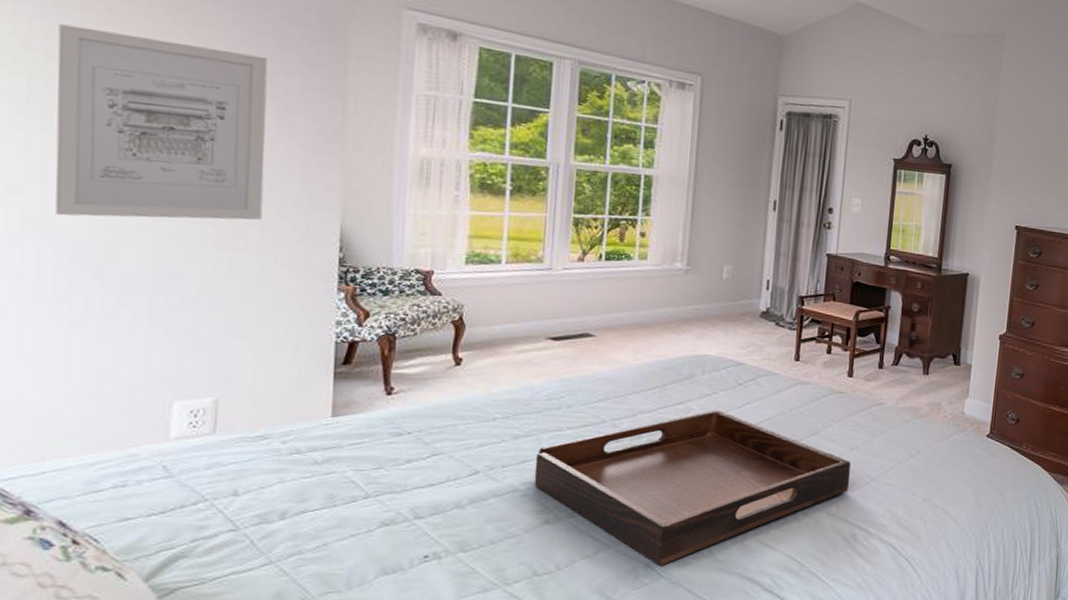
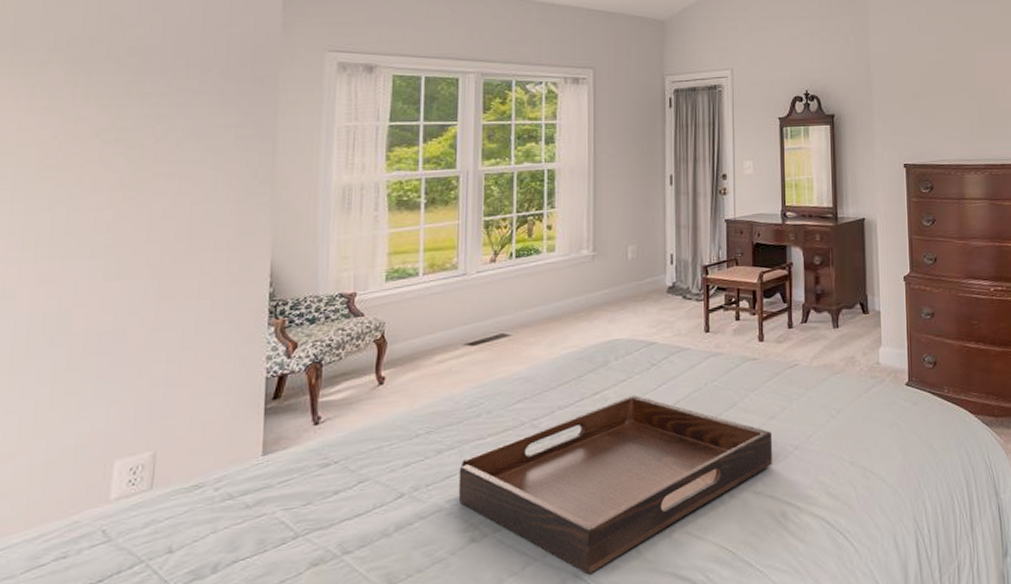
wall art: present [55,24,268,220] -> none [17,113,208,291]

